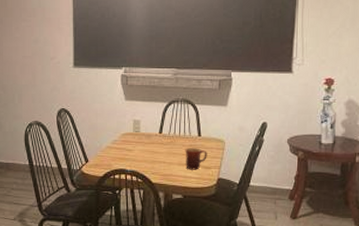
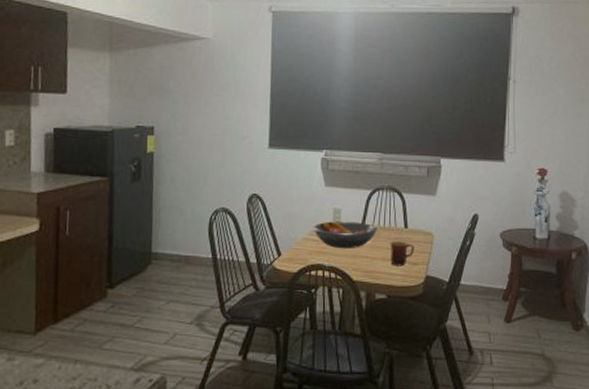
fruit bowl: none [115,131,173,156] -> present [313,221,377,249]

